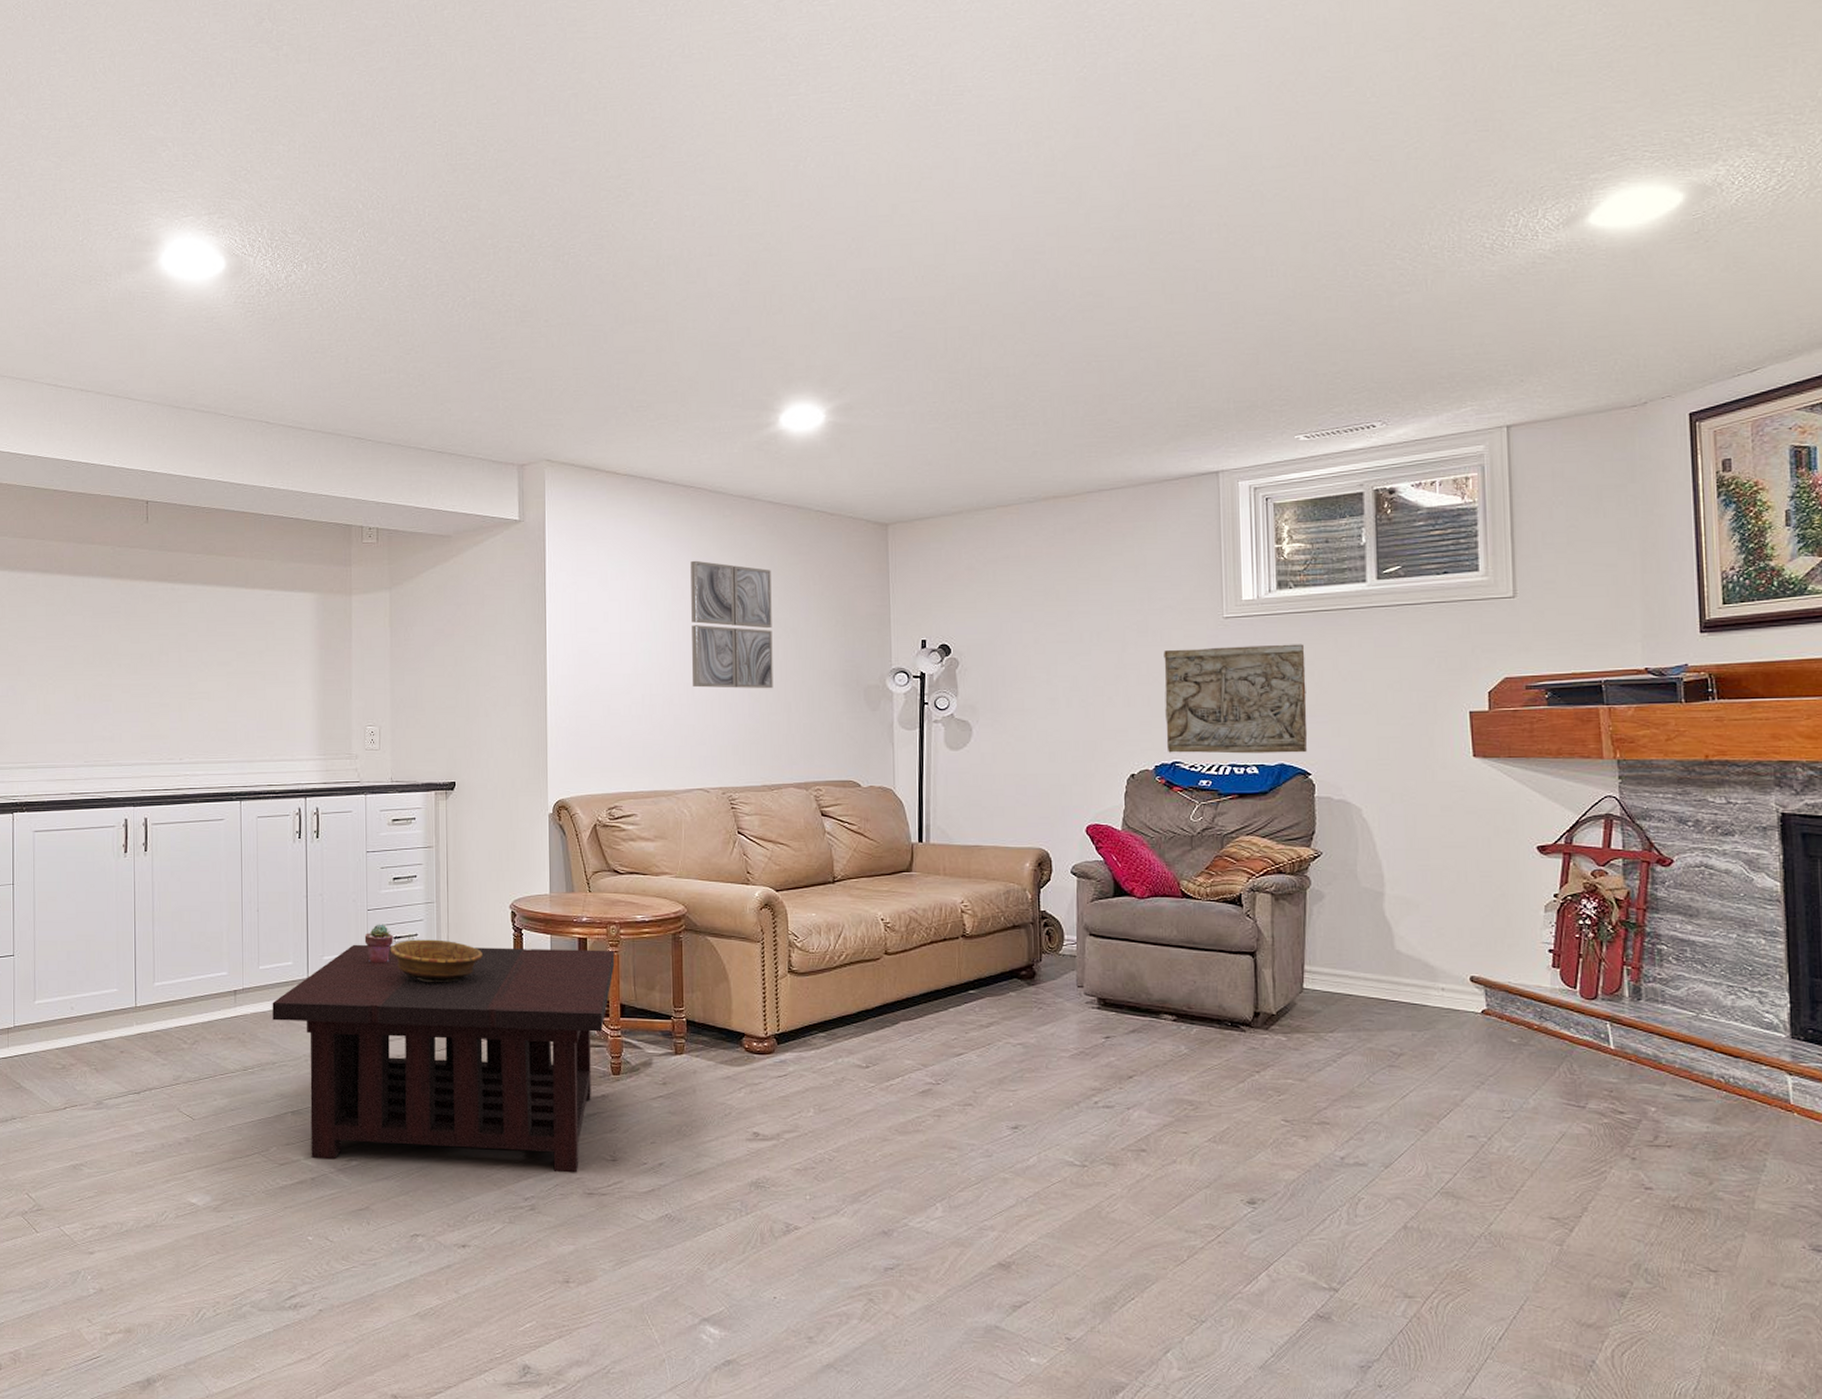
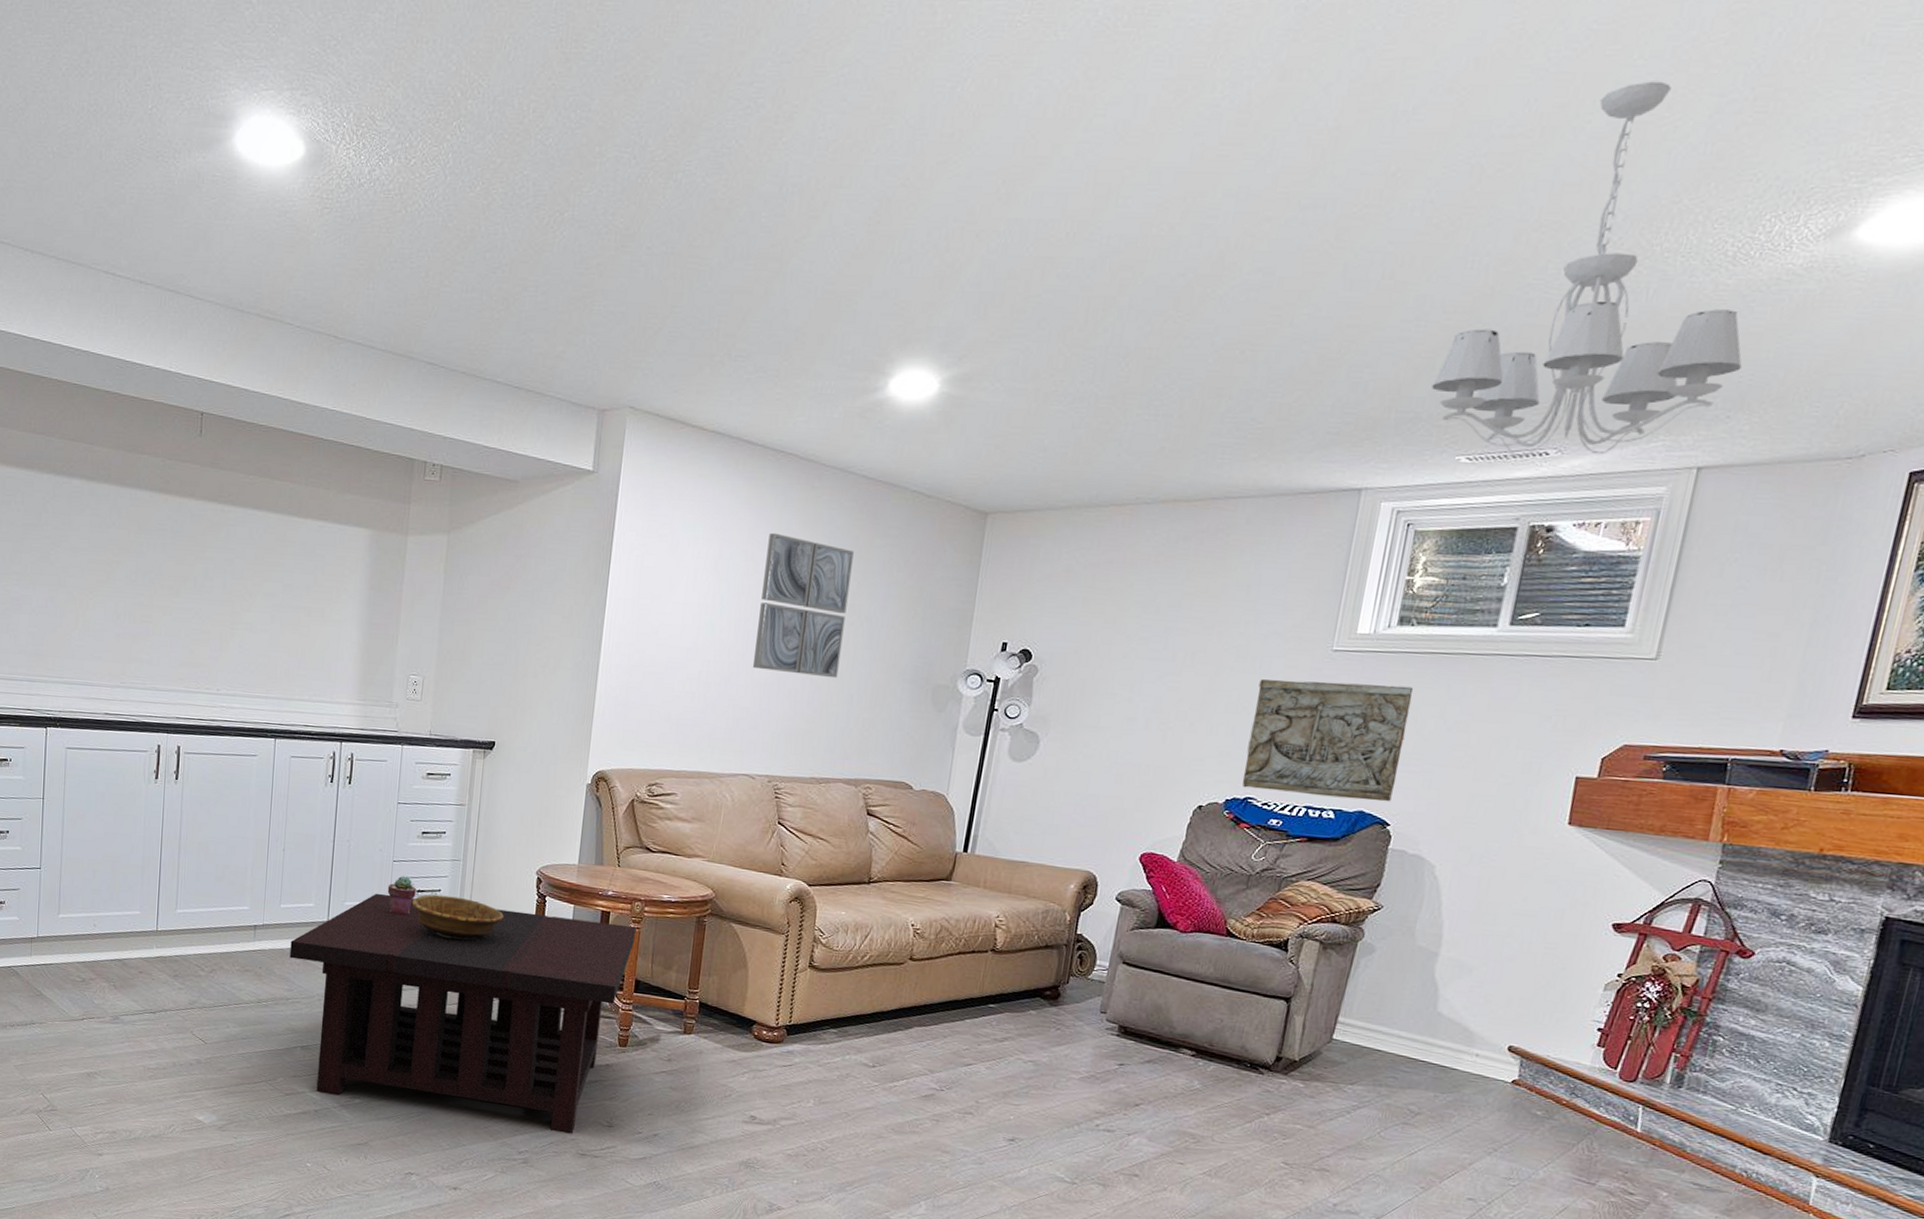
chandelier: none [1260,113,1522,431] -> present [1432,81,1742,457]

